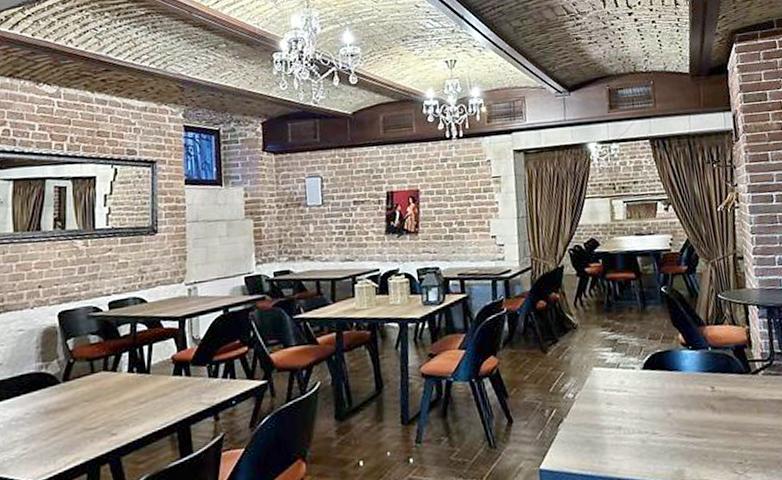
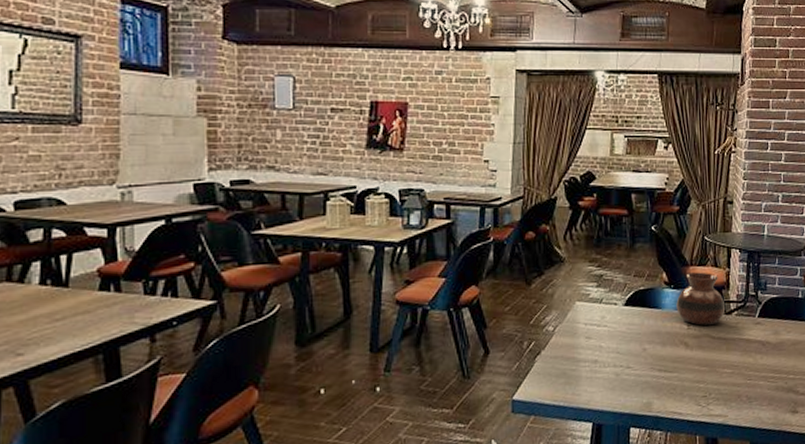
vase: none [696,331,751,387] -> present [676,272,726,325]

